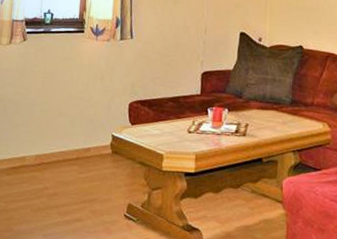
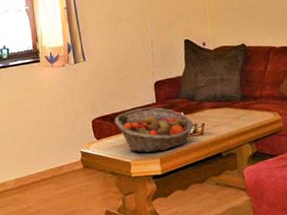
fruit basket: none [153,98,237,148] -> present [114,107,194,153]

